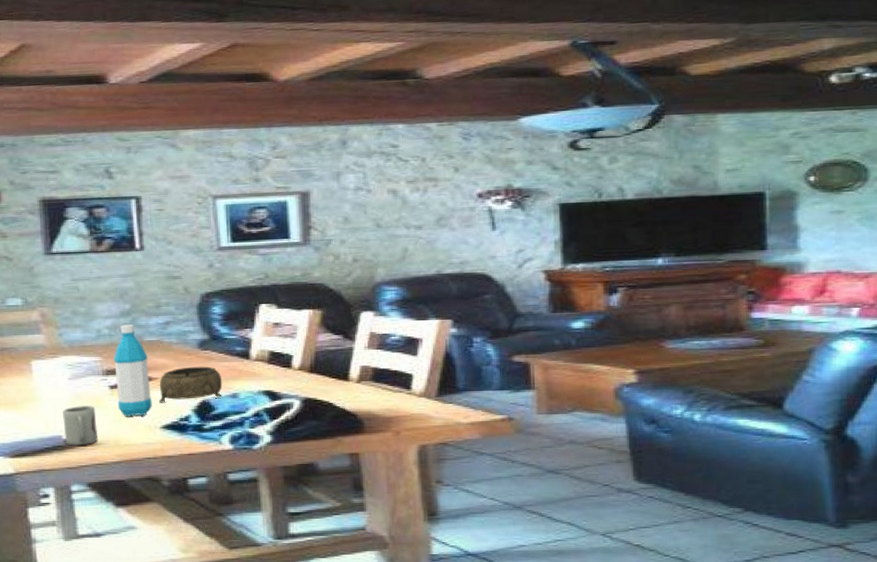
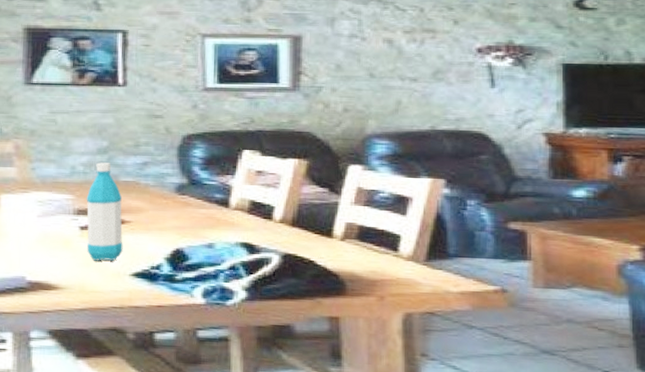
cup: present [63,406,98,446] -> none [28,246,63,289]
decorative bowl: present [159,366,223,403] -> none [130,211,199,249]

